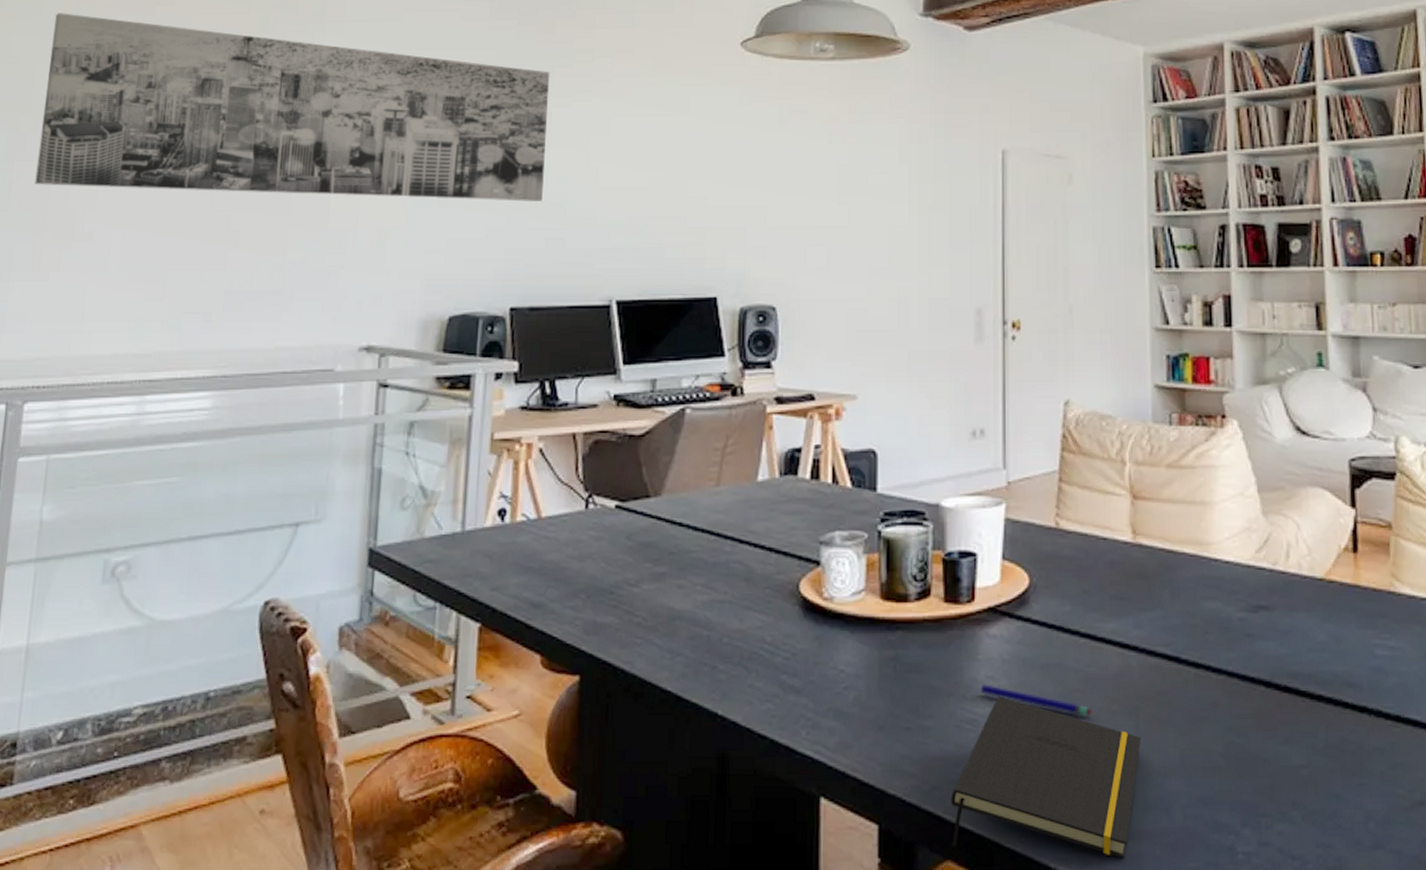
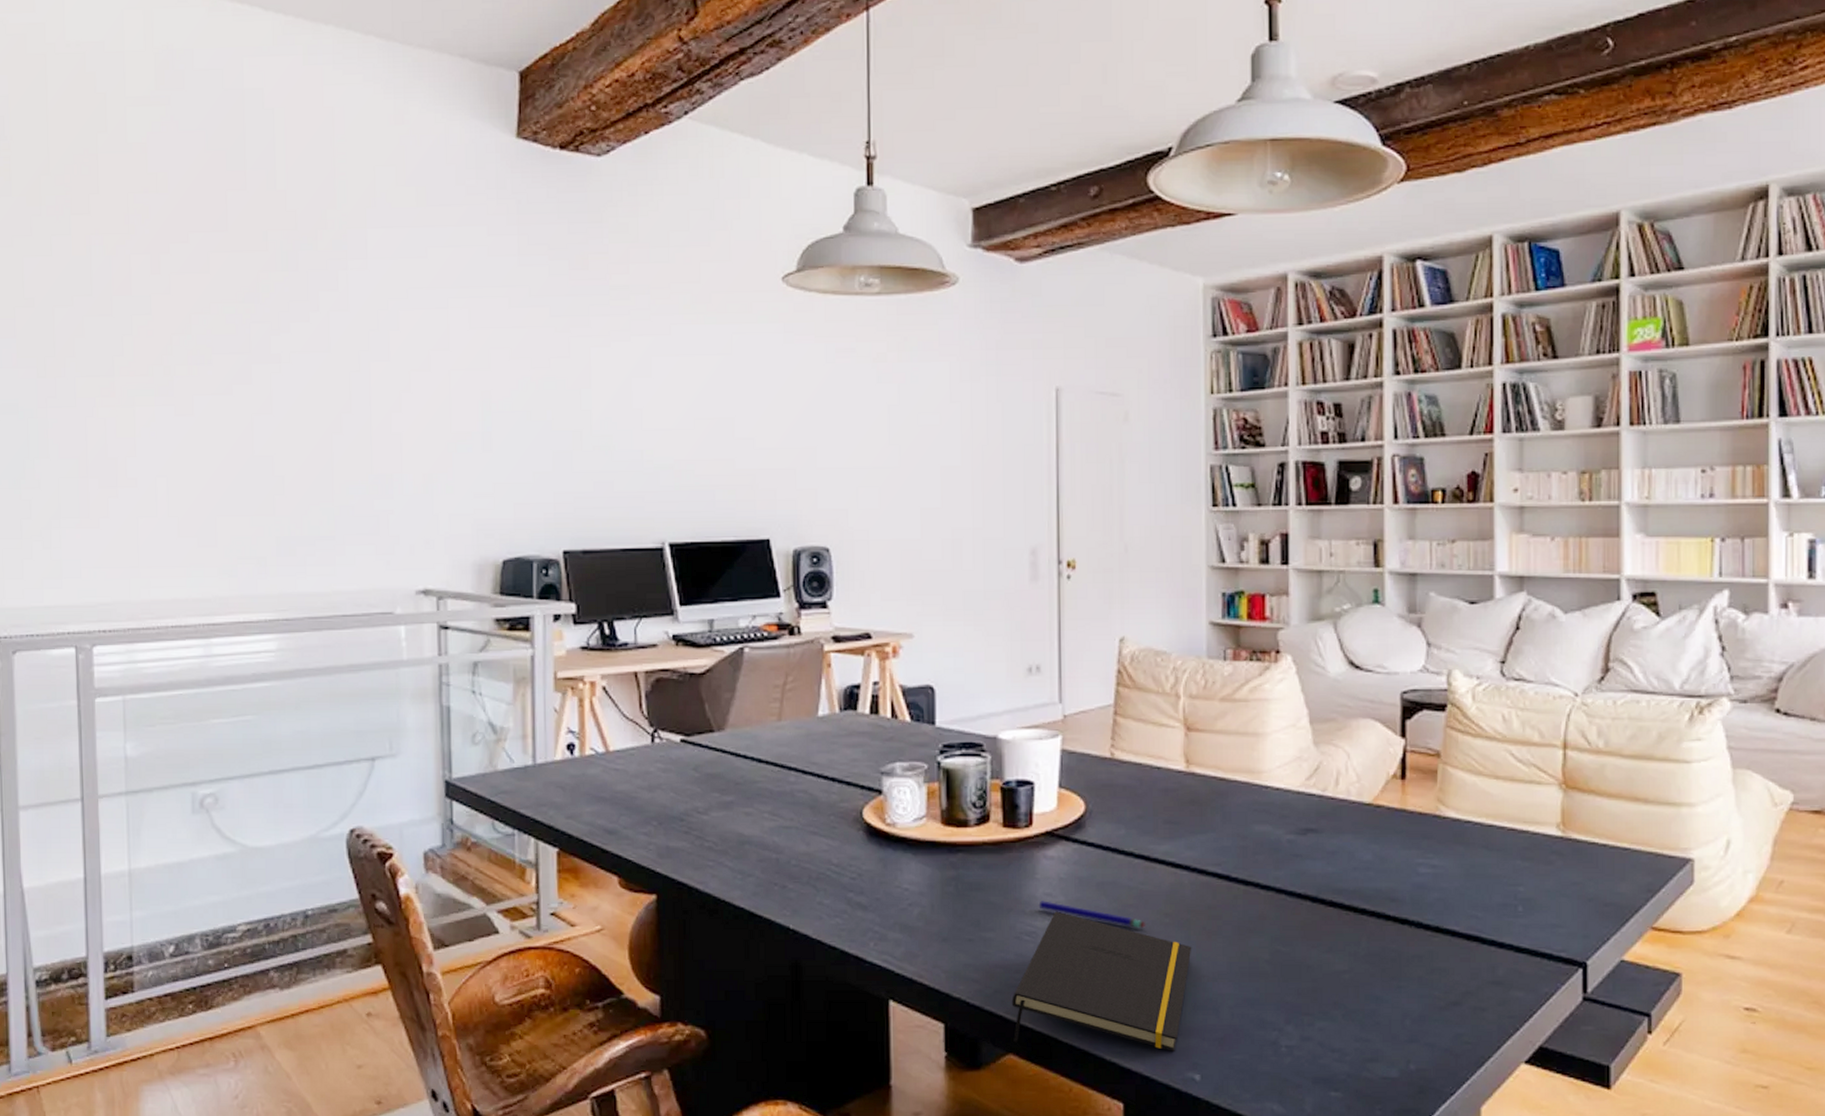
wall art: present [35,13,550,201] -> none [67,252,587,445]

